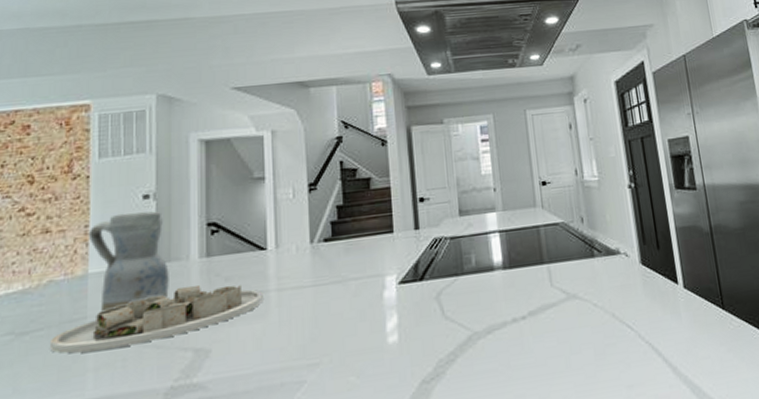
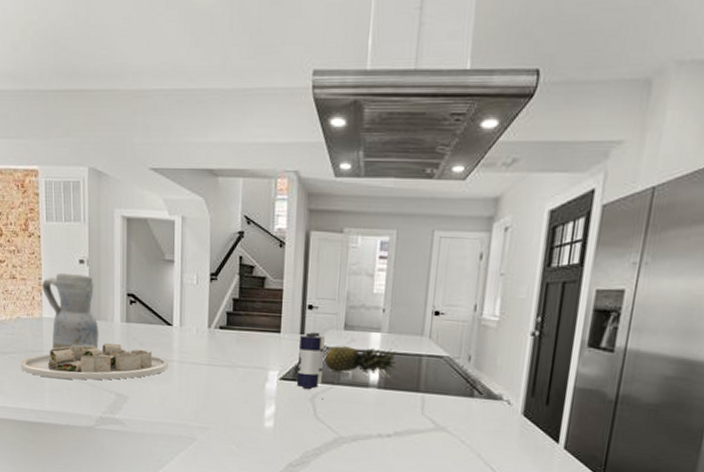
candle: none [415,224,451,296] -> present [296,332,326,400]
fruit: none [444,226,518,262] -> present [324,346,397,377]

